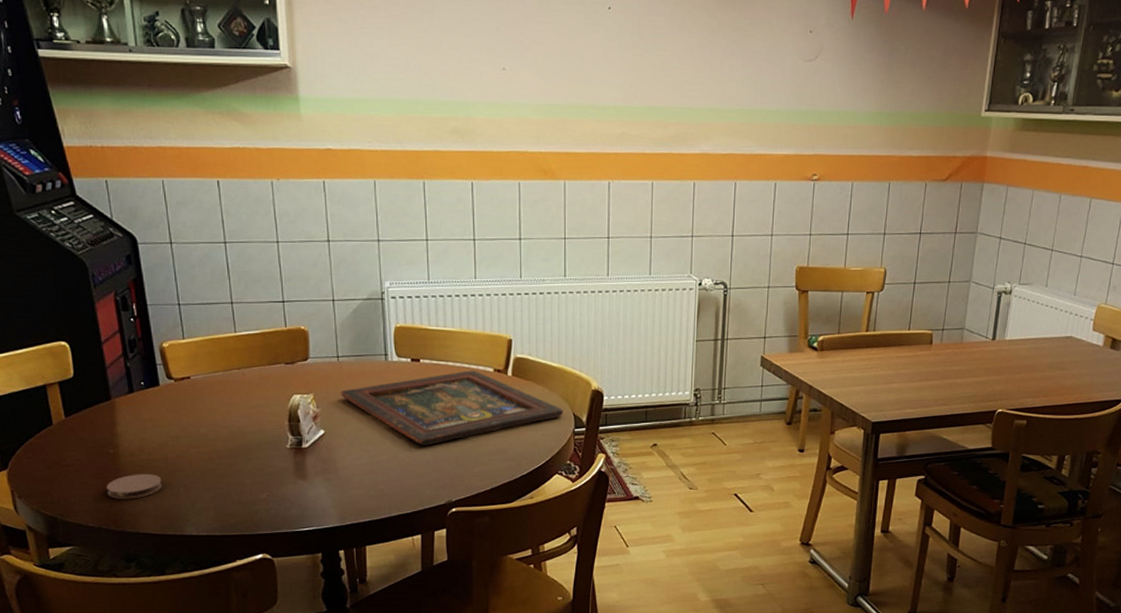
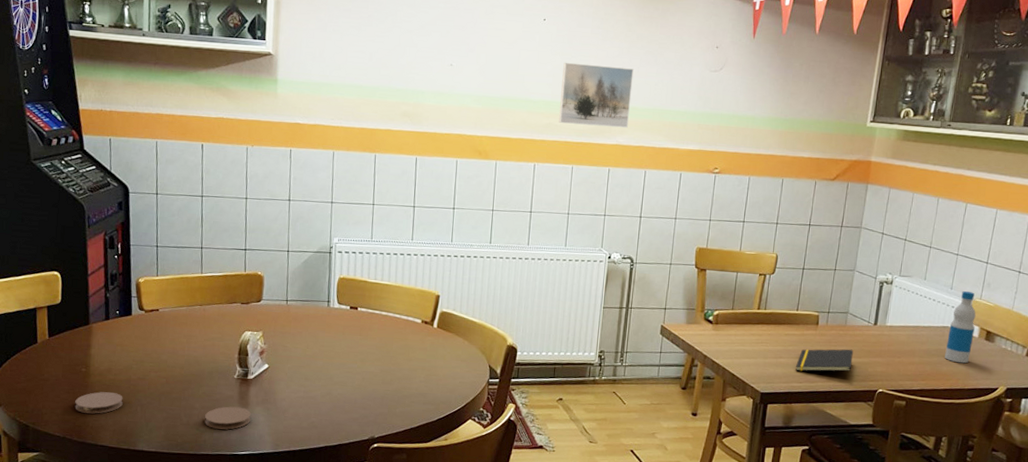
coaster: none [258,479,310,505] -> present [205,406,251,430]
religious icon: present [340,370,564,446] -> none [285,320,481,385]
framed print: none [633,58,716,134] -> present [559,62,634,129]
notepad: none [909,368,970,396] -> present [796,349,853,372]
bottle: none [1067,297,1101,375] -> present [944,291,976,364]

